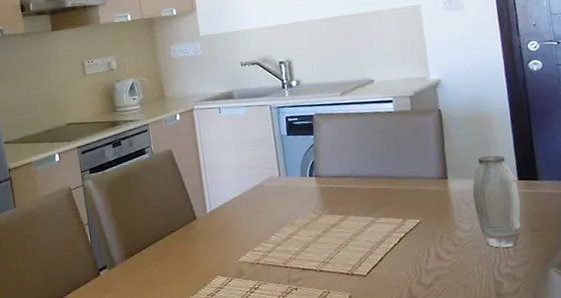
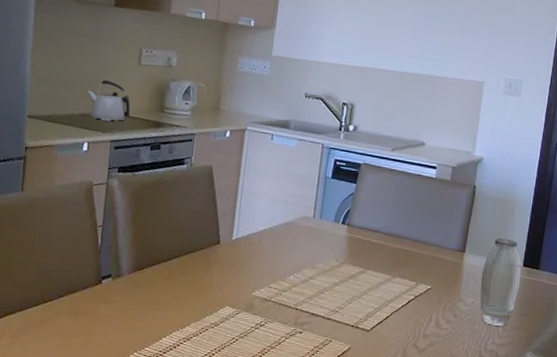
kettle: none [47,95,87,132] -> present [87,79,131,121]

